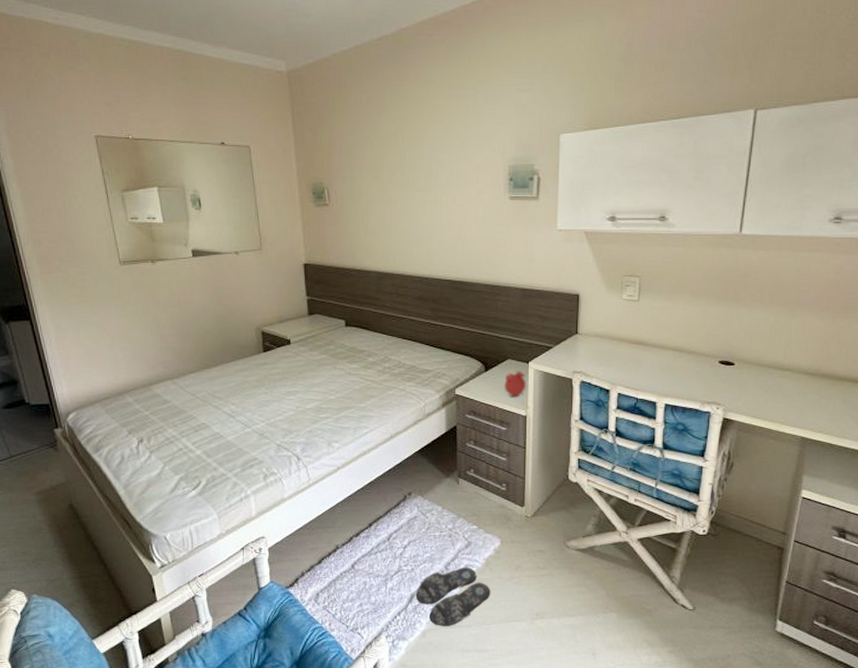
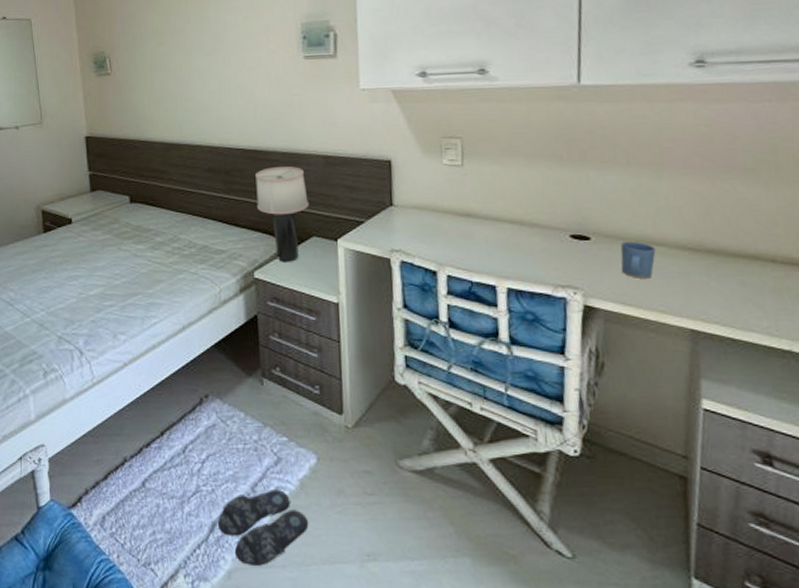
table lamp: none [461,297,507,381] -> present [255,166,310,262]
alarm clock: present [505,367,526,397] -> none [310,246,336,281]
mug: none [756,366,783,397] -> present [620,241,656,278]

